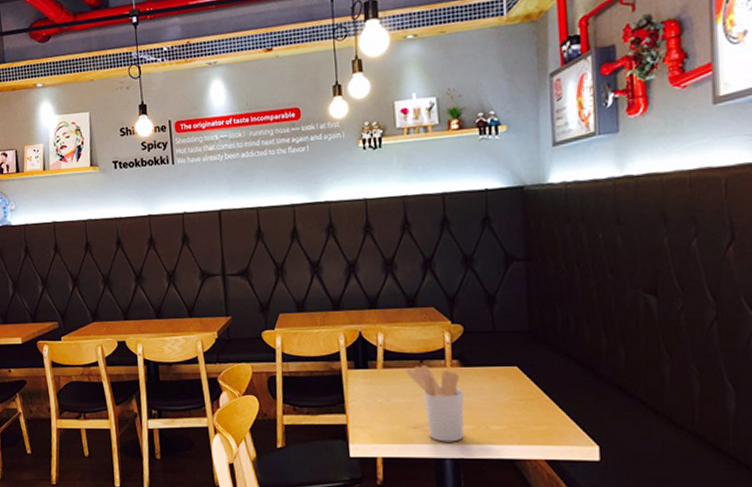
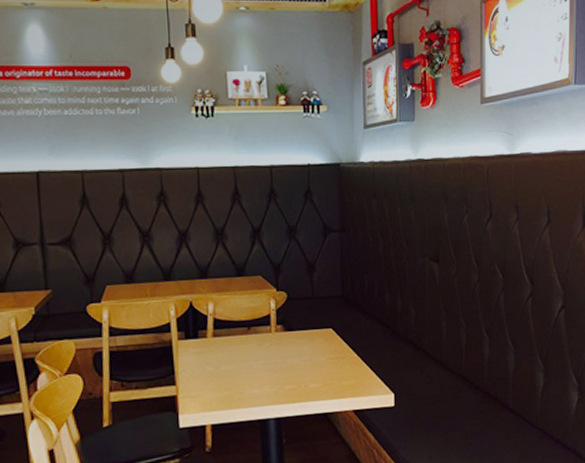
utensil holder: present [406,365,464,442] -> none [234,332,287,404]

